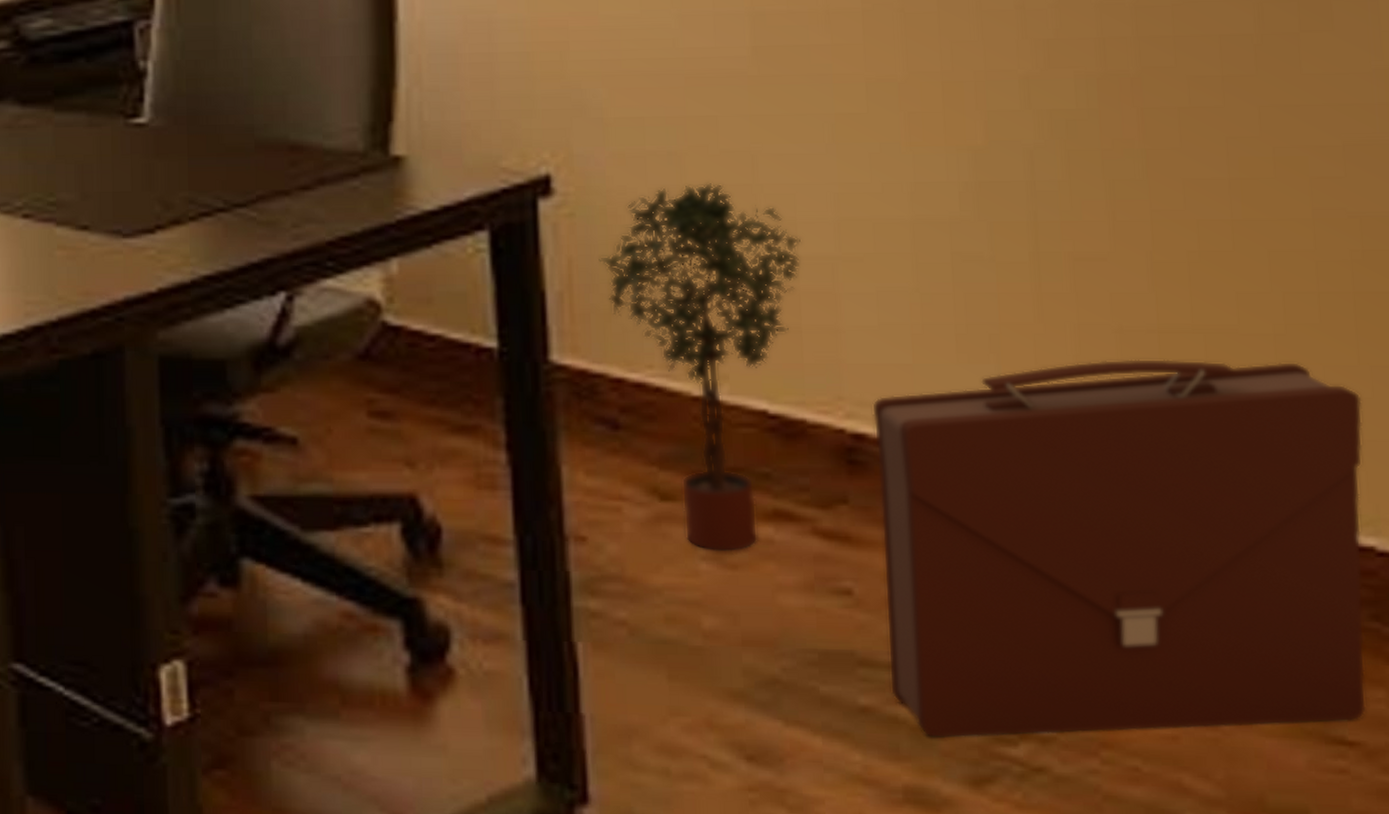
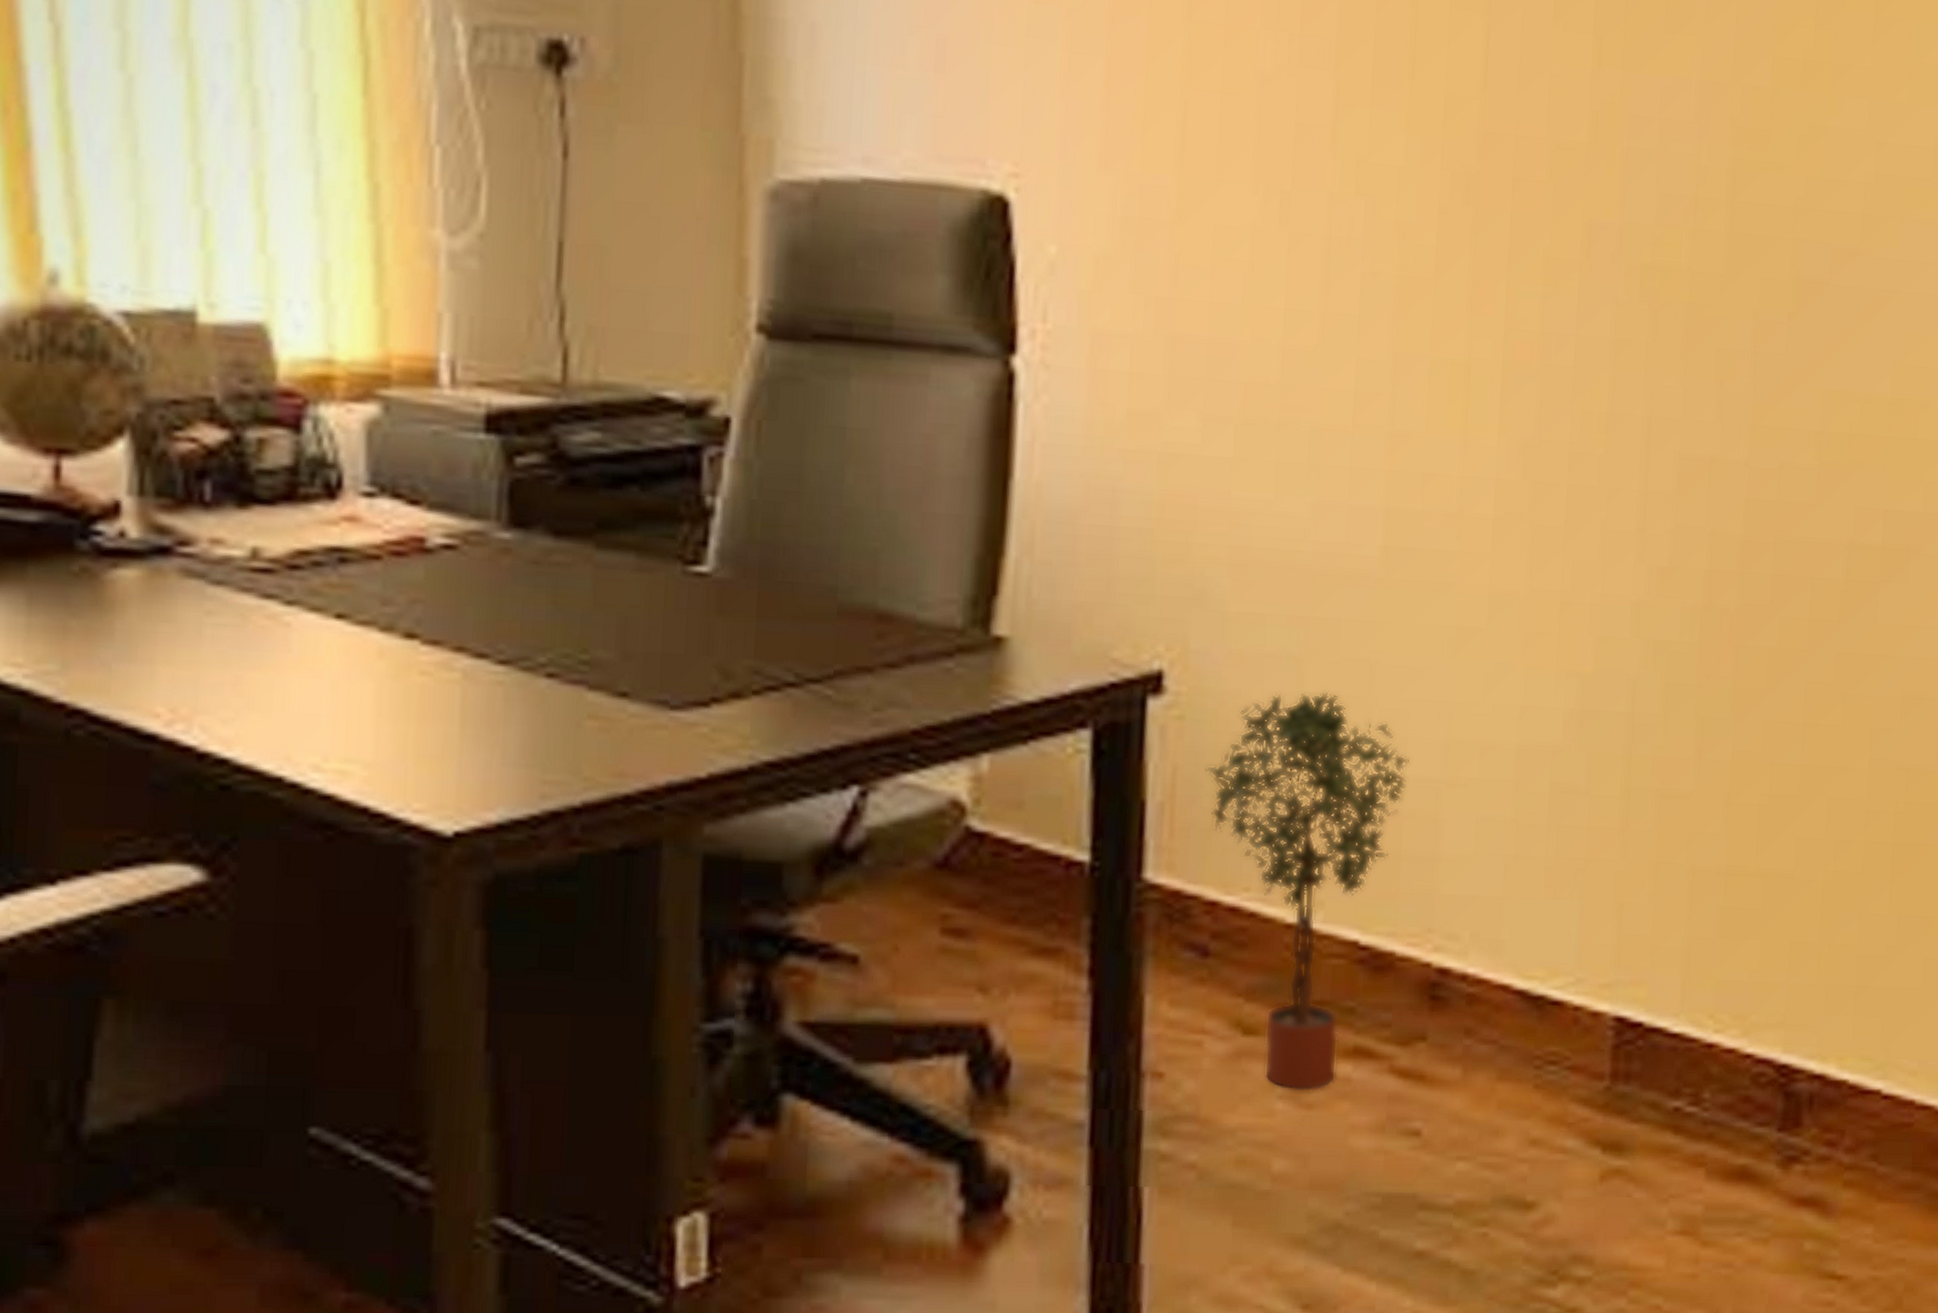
briefcase: present [872,359,1367,739] -> none [1447,900,1888,1282]

